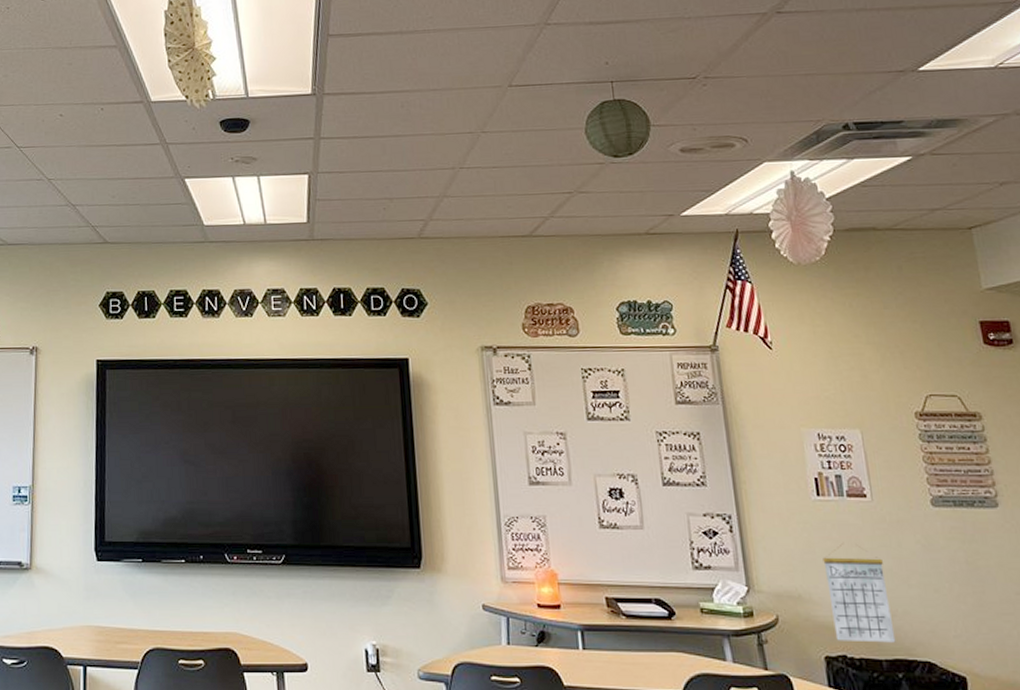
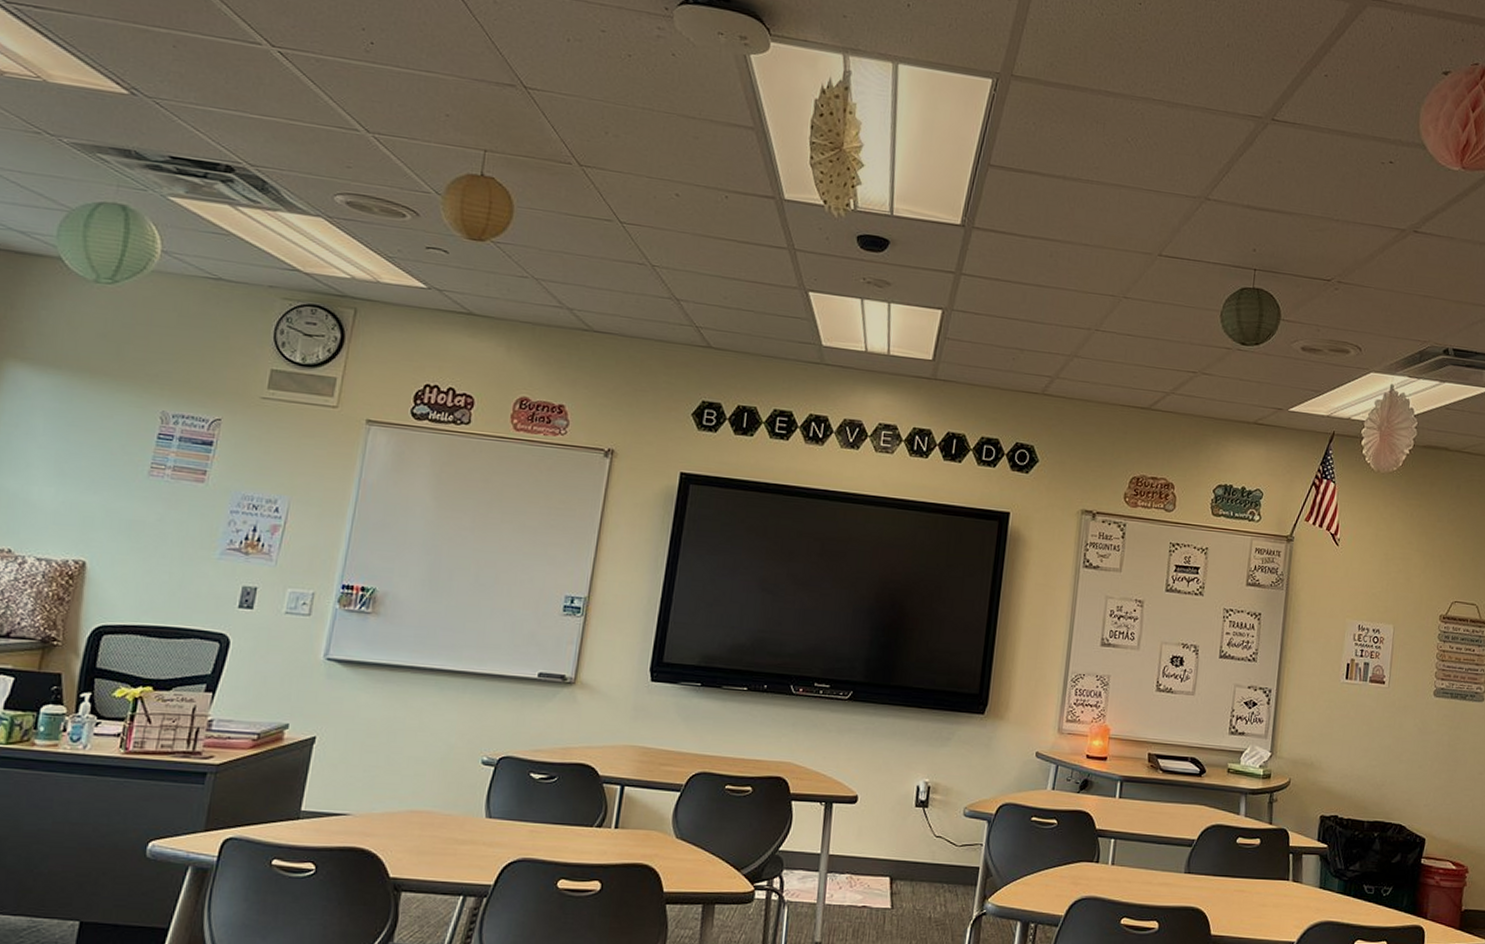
calendar: present [823,543,896,643] -> none [1332,721,1385,807]

